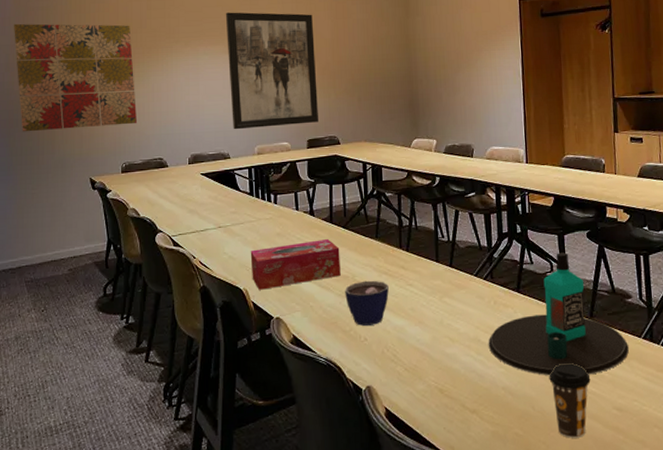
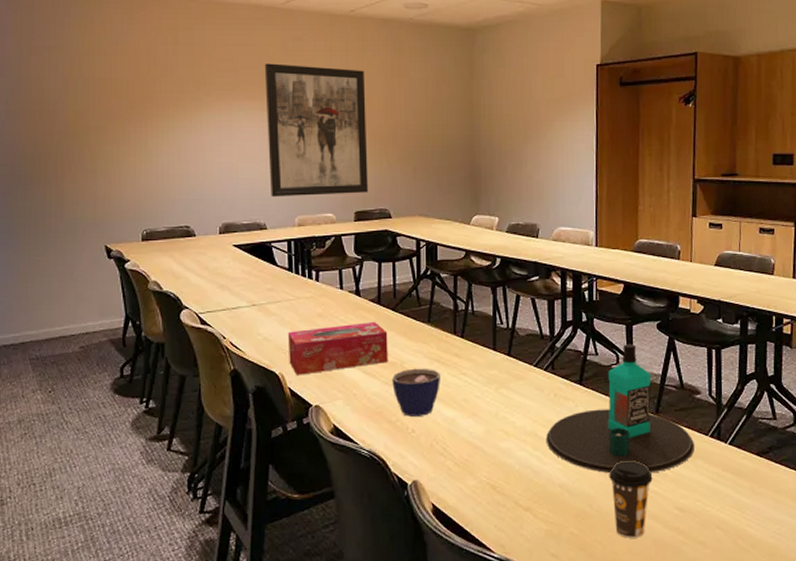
wall art: present [14,23,137,132] -> none [15,64,160,191]

